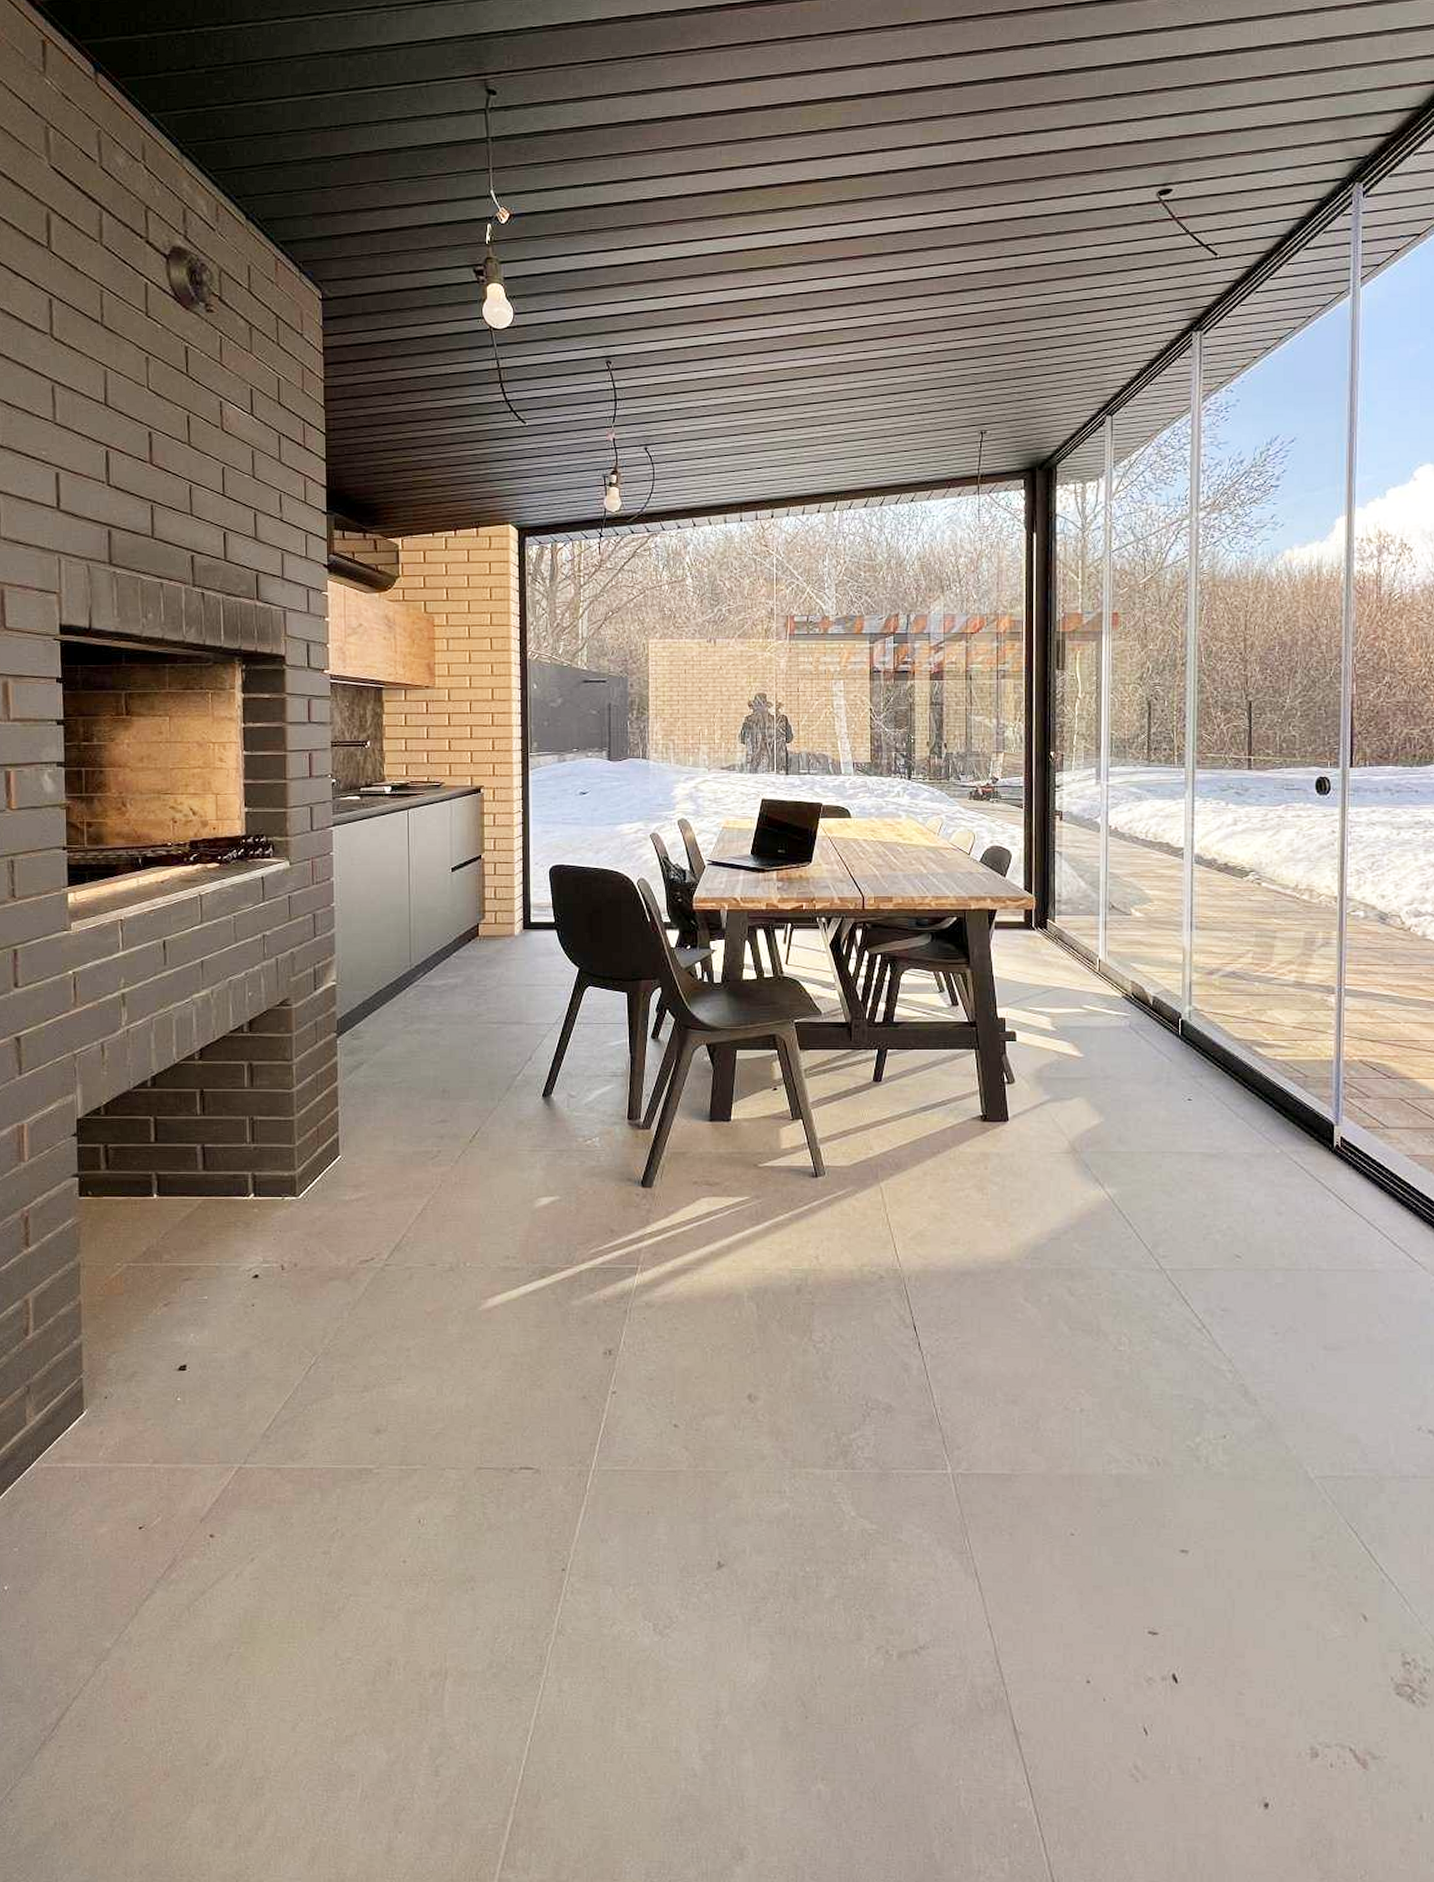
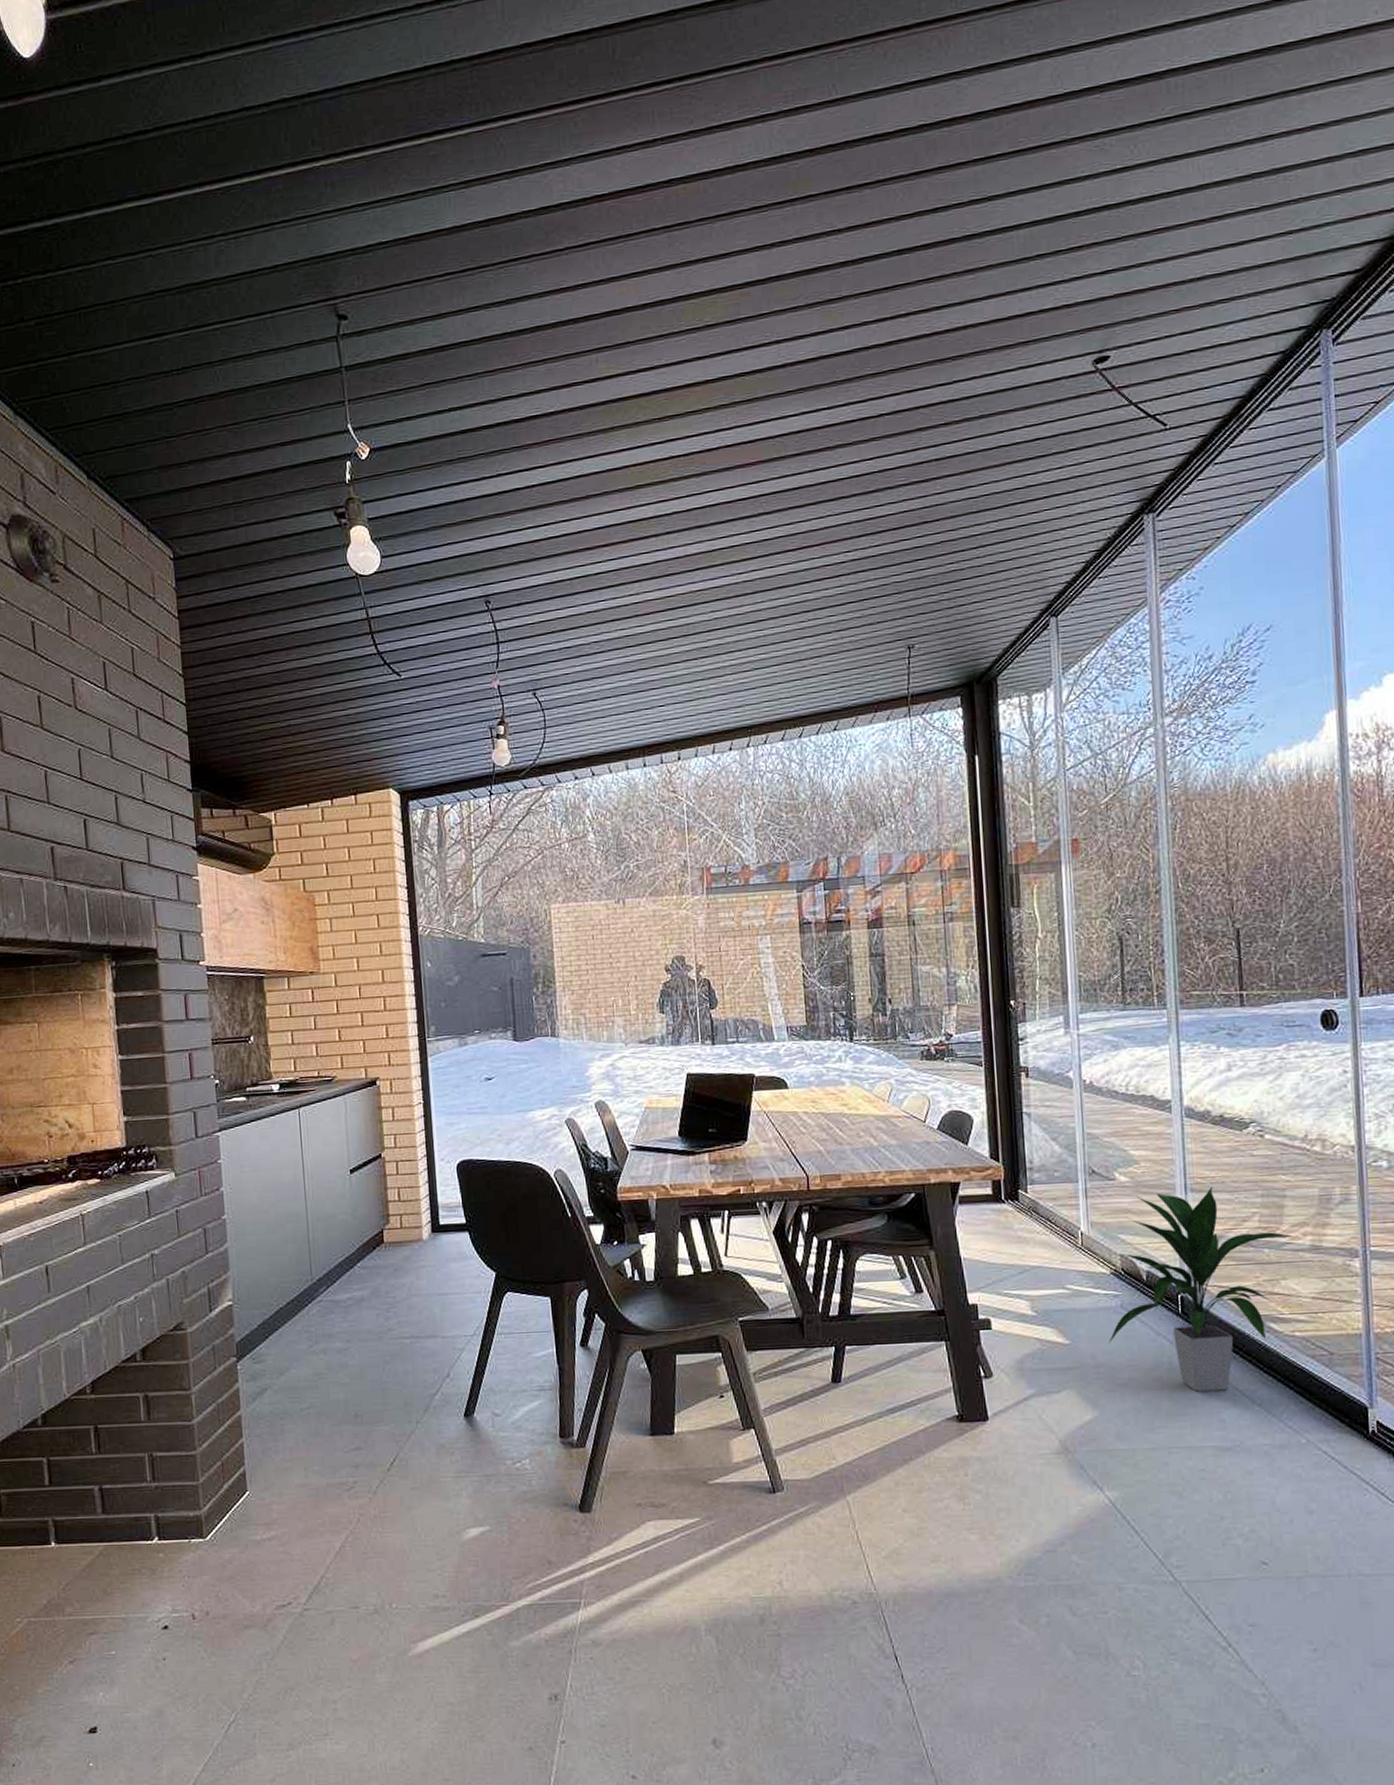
indoor plant: none [1117,925,1281,1104] -> present [1109,1186,1294,1392]

